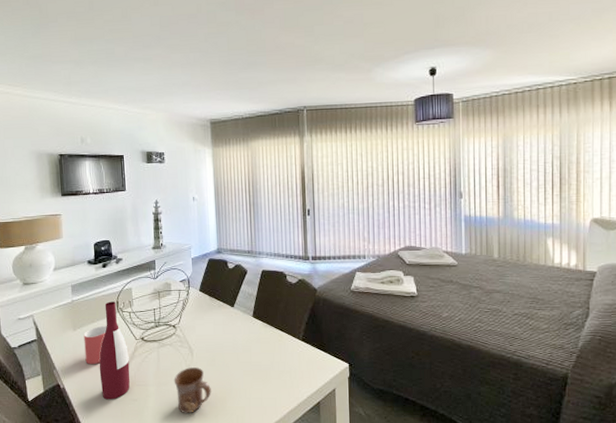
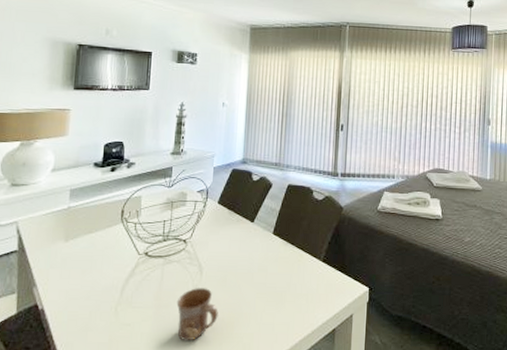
mug: present [83,326,107,365] -> none [74,238,106,282]
wine bottle: present [99,301,130,400] -> none [88,210,128,324]

